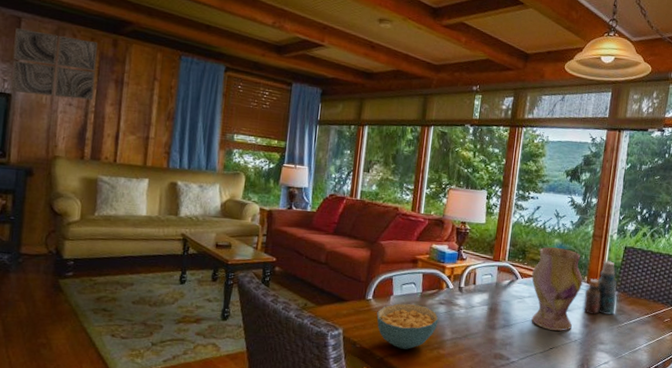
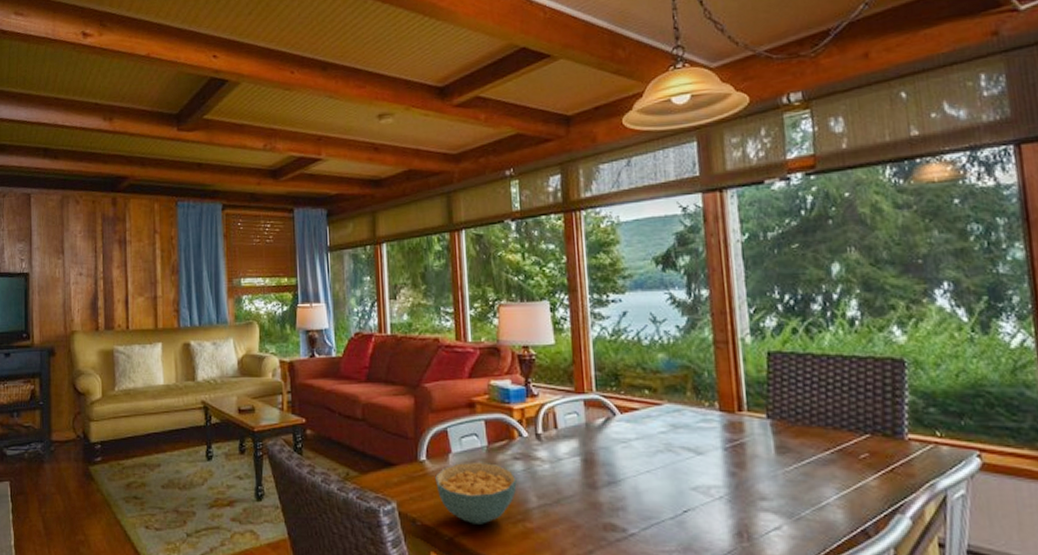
wall art: present [11,28,97,101] -> none [27,204,100,271]
vase: present [531,247,583,331] -> none [634,365,713,484]
bottle: present [584,260,617,316] -> none [719,374,774,457]

